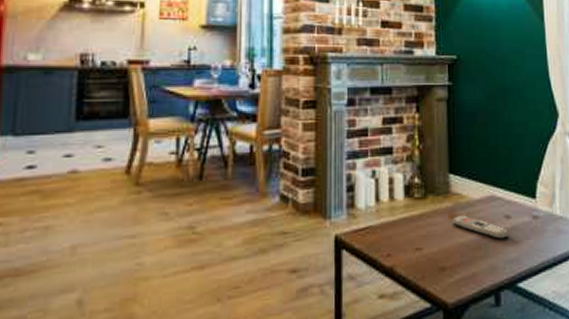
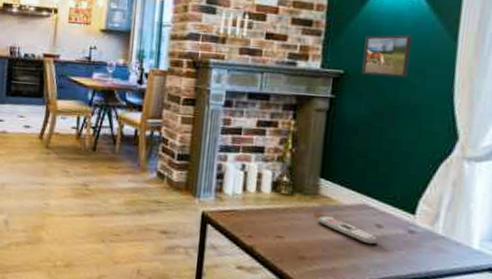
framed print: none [471,16,510,59] -> present [362,34,412,78]

